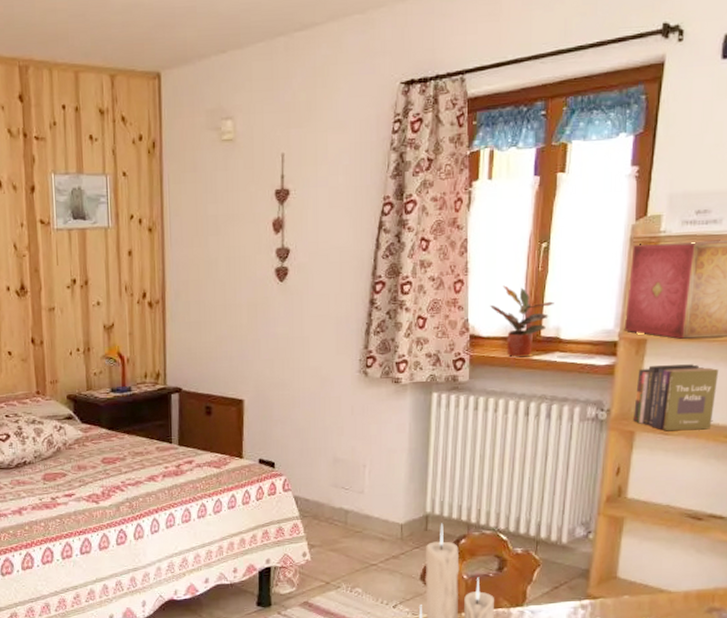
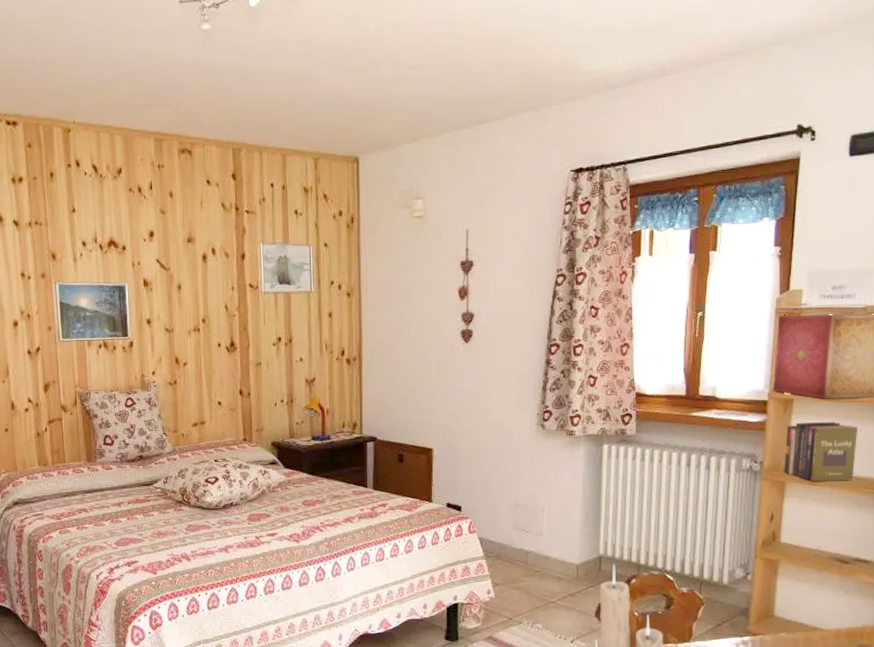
potted plant: present [489,285,554,358] -> none [652,349,710,414]

